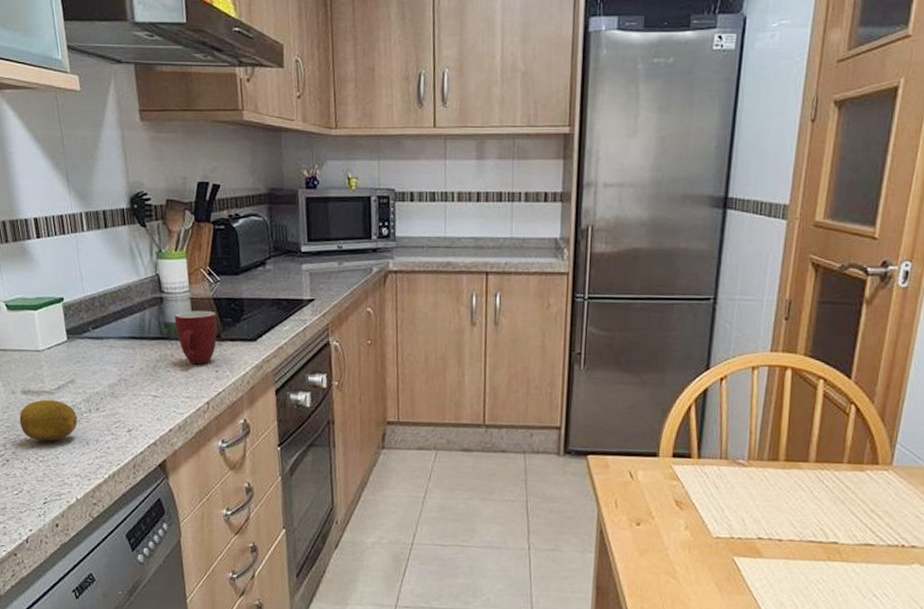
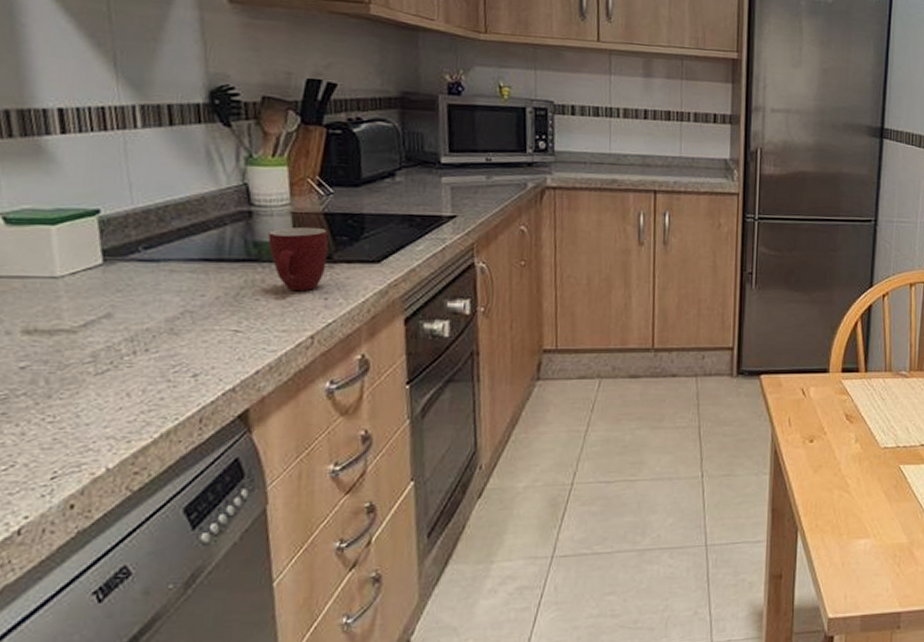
fruit: present [19,399,78,442] -> none [15,340,115,396]

